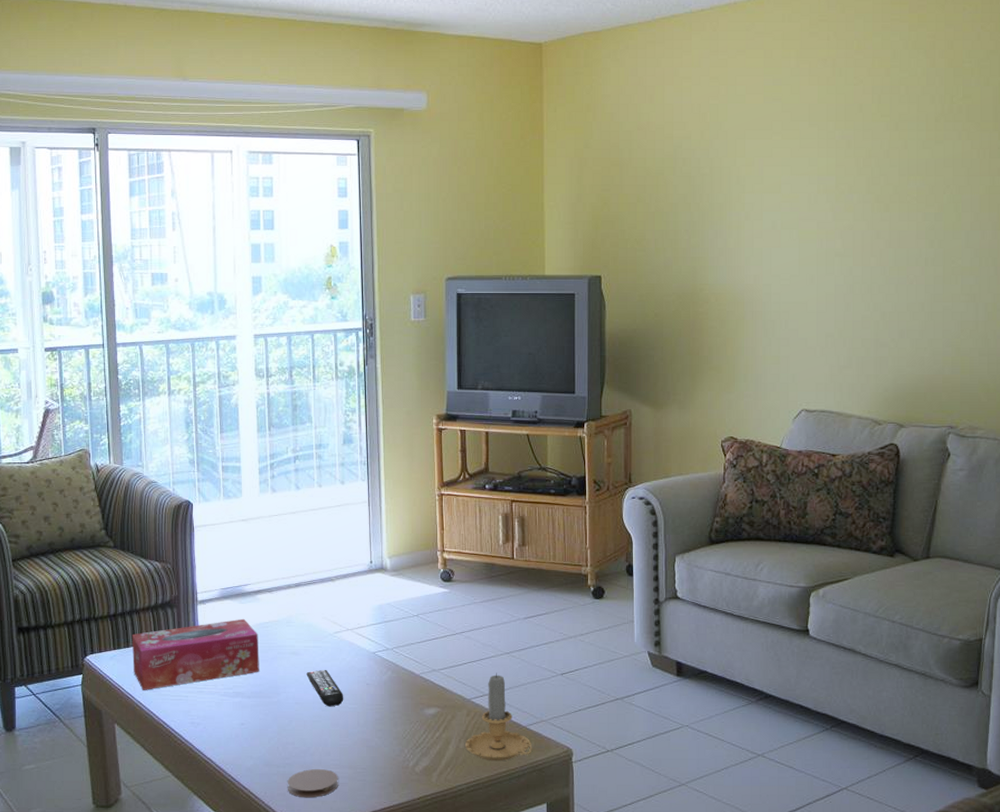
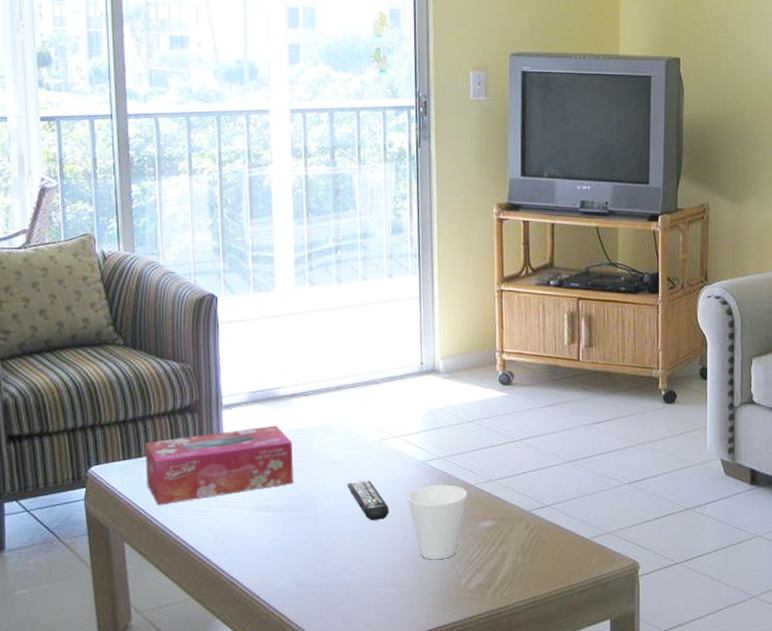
coaster: present [287,769,338,798] -> none [324,588,382,620]
cup: none [360,674,414,744] -> present [407,485,468,560]
candle: present [464,672,533,762] -> none [522,482,596,577]

